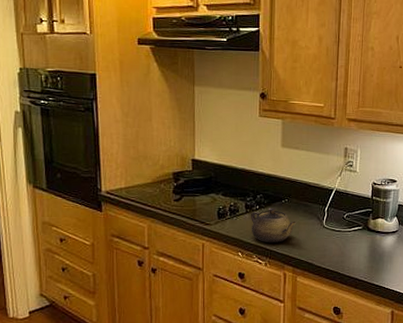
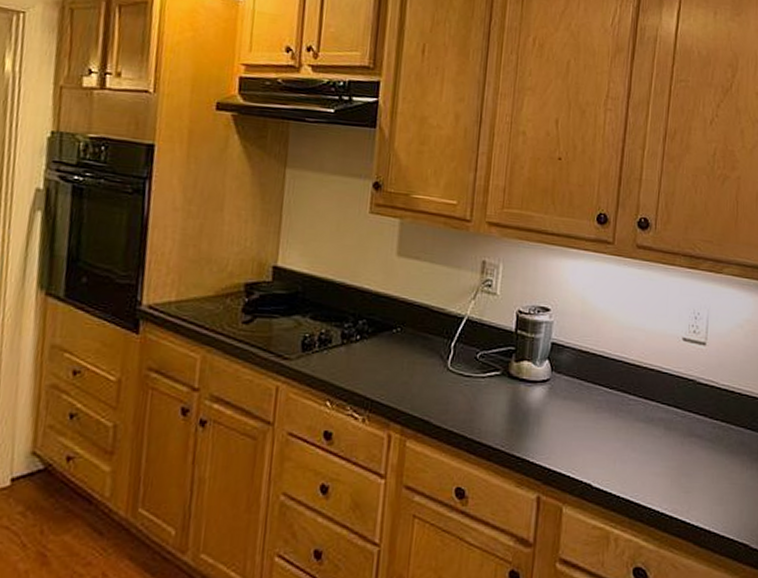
teapot: present [251,208,297,243] -> none [347,339,411,390]

